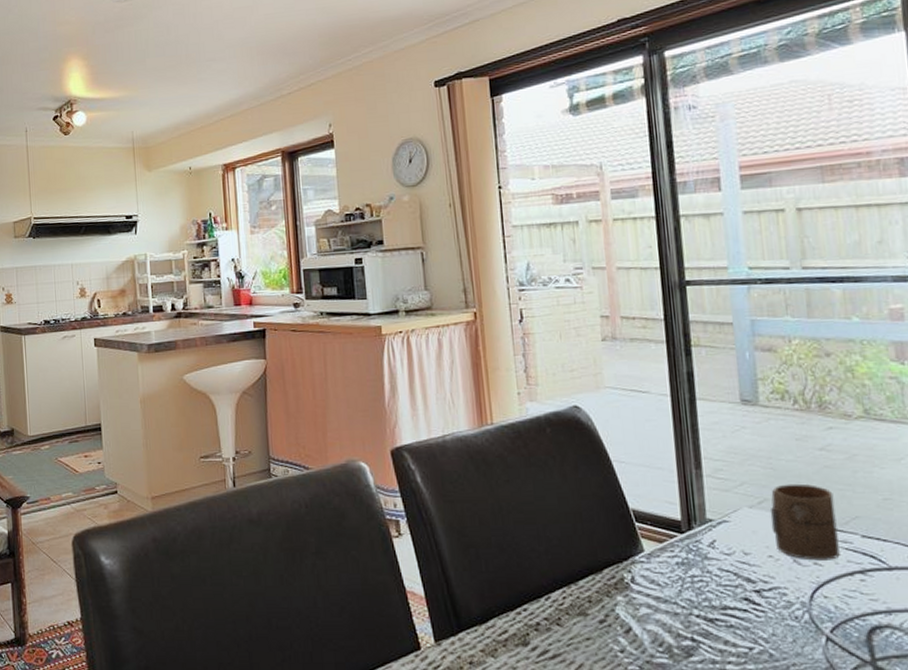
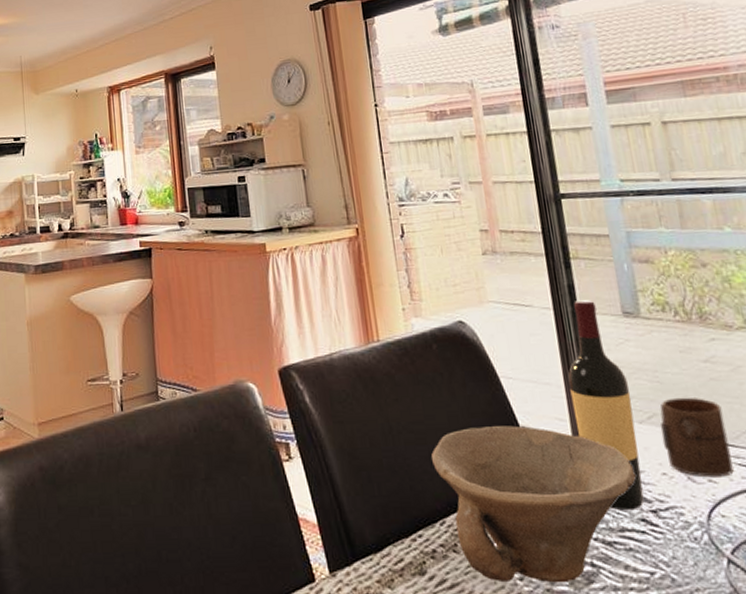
bowl: none [540,508,742,656] -> present [431,425,636,583]
wine bottle: none [681,387,749,590] -> present [568,300,644,511]

